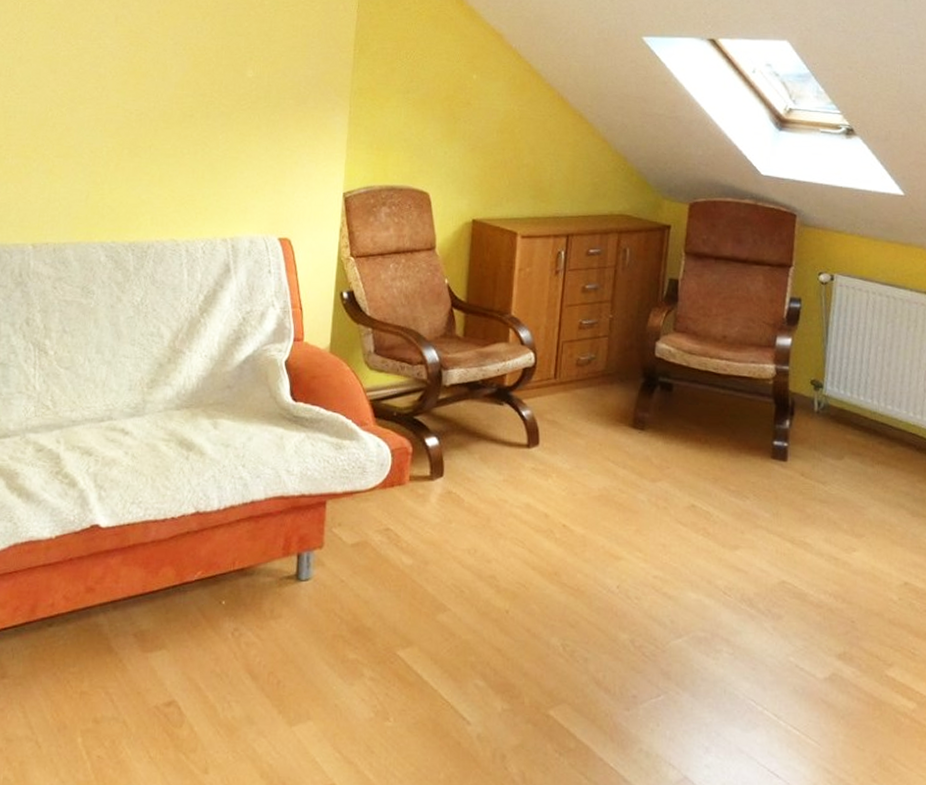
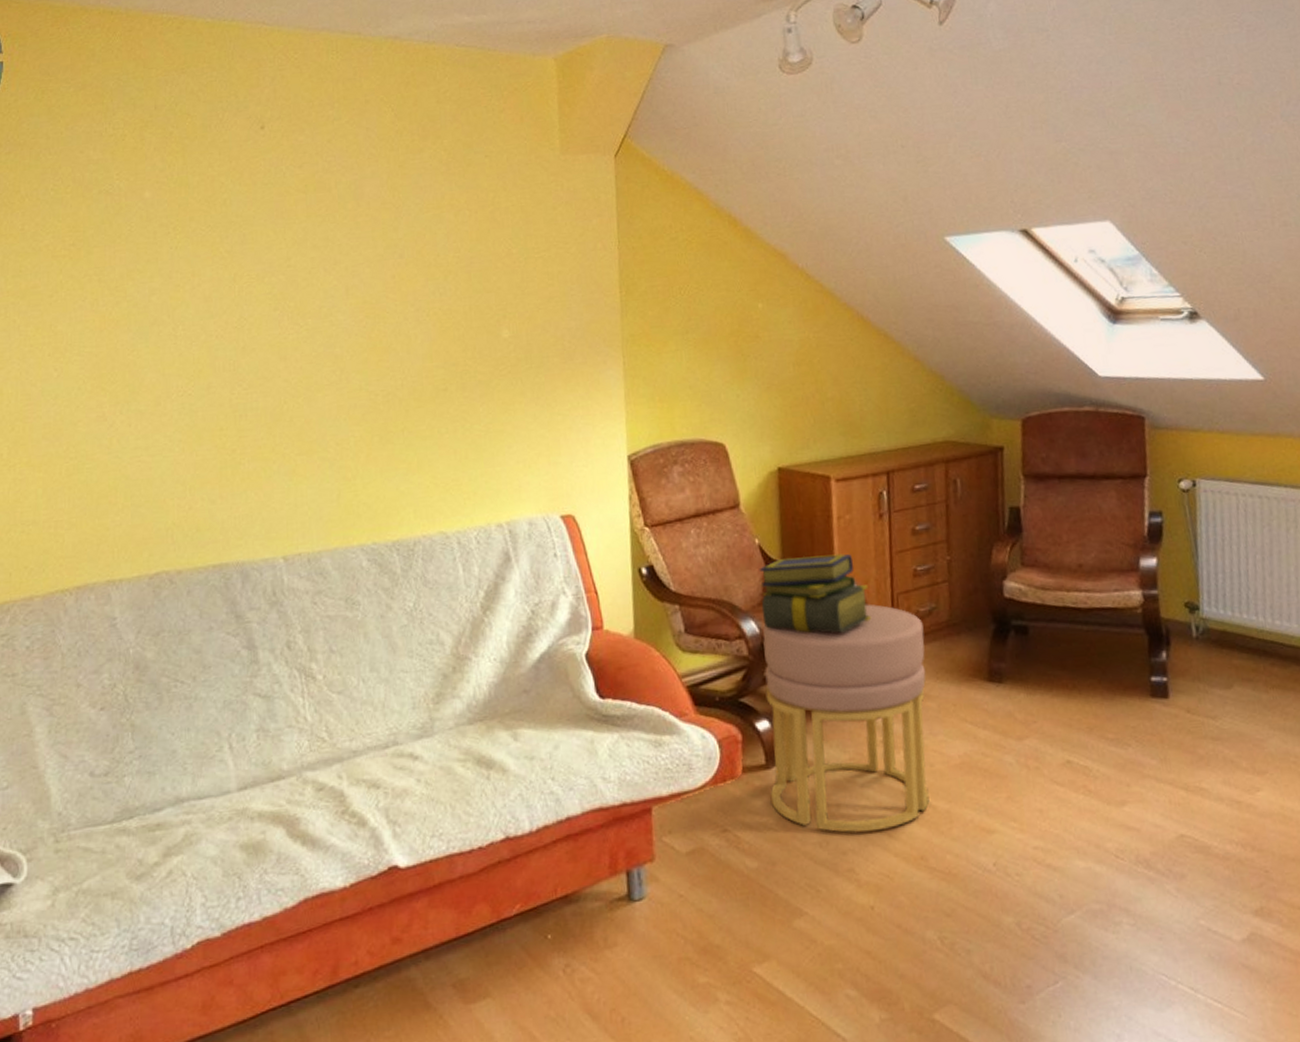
ottoman: none [430,347,582,545] -> present [763,604,930,832]
stack of books: none [443,298,538,370] -> present [759,553,872,633]

